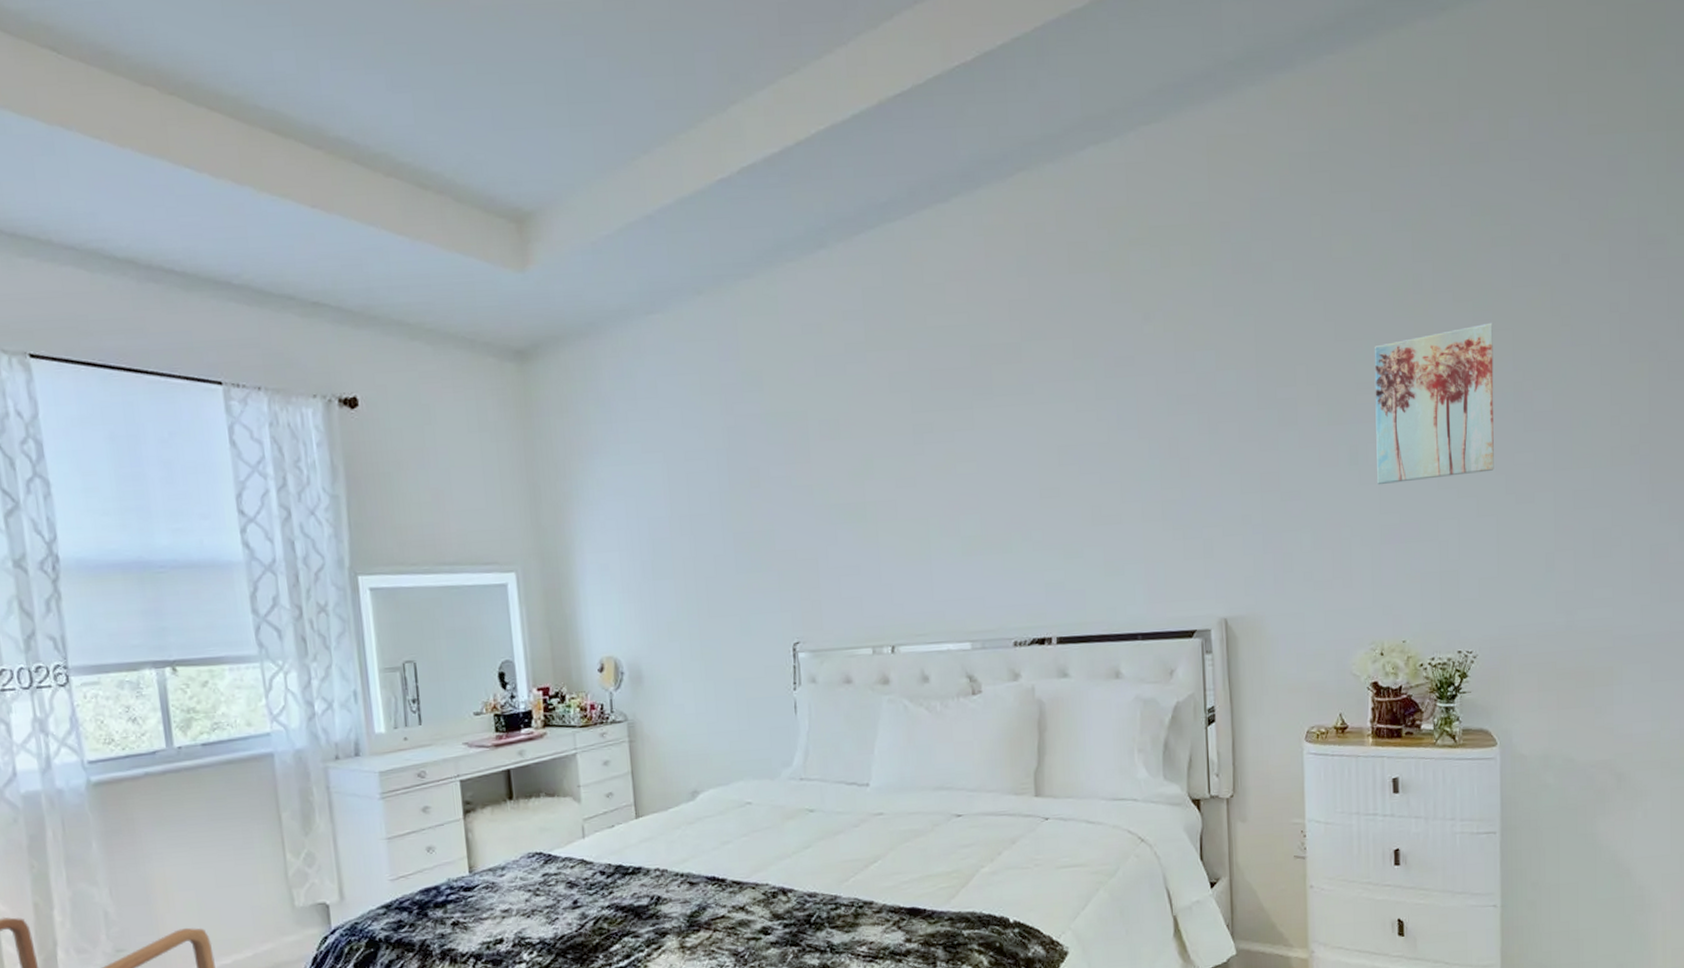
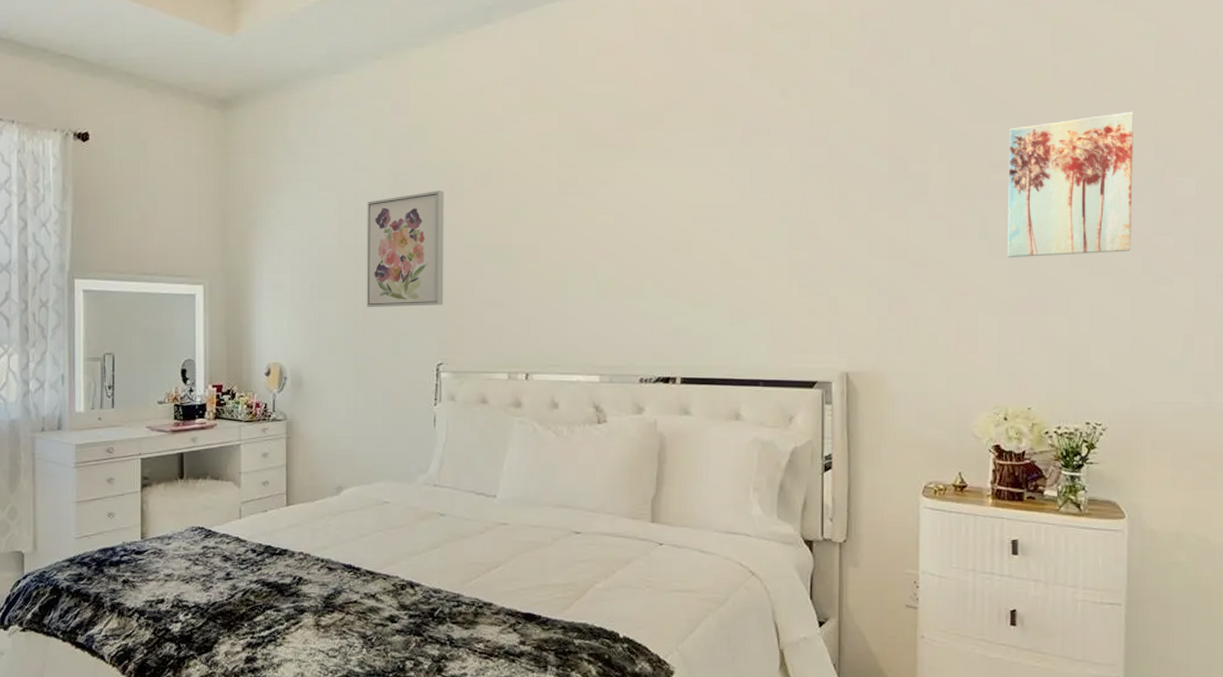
wall art: none [699,445,795,586] -> present [366,190,444,308]

